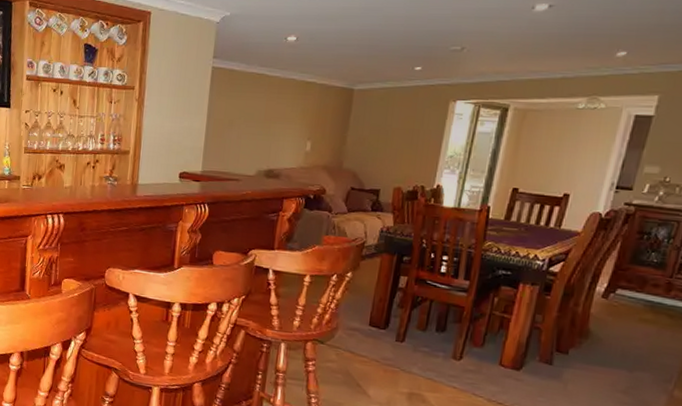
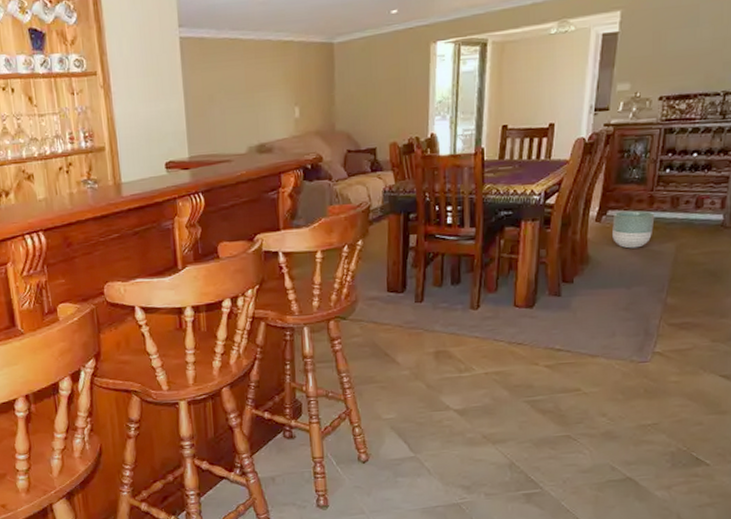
planter: none [619,292,671,333] -> present [612,211,655,249]

